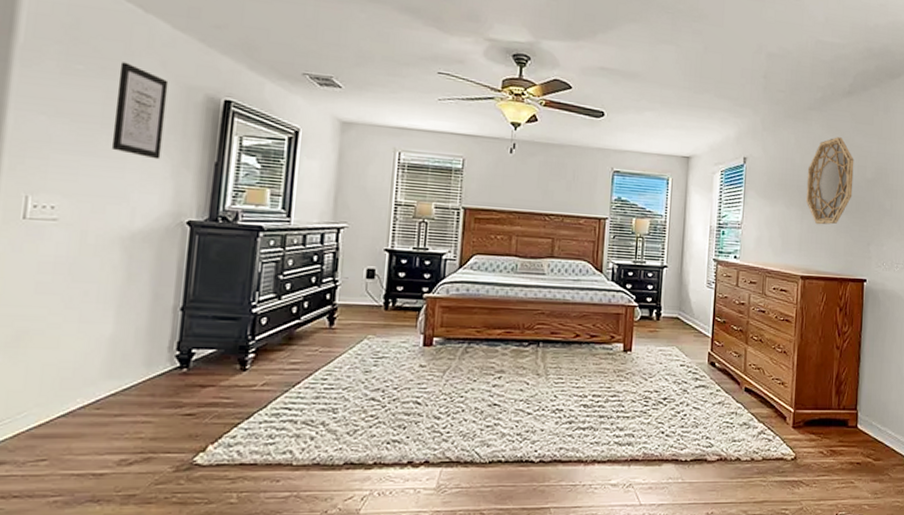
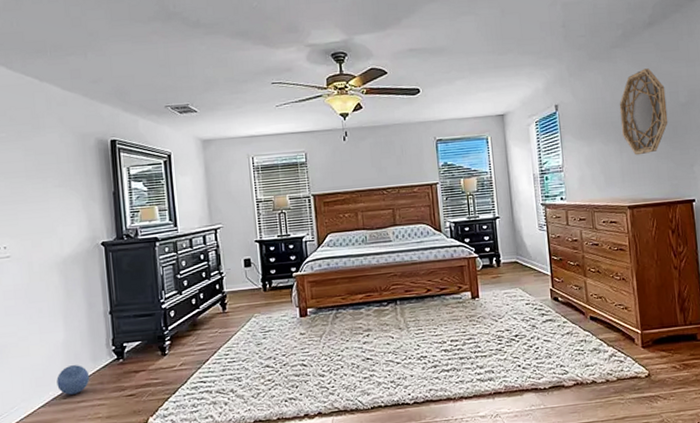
ball: none [89,368,138,405] -> present [56,365,90,395]
wall art: present [111,62,169,160] -> none [30,124,73,198]

